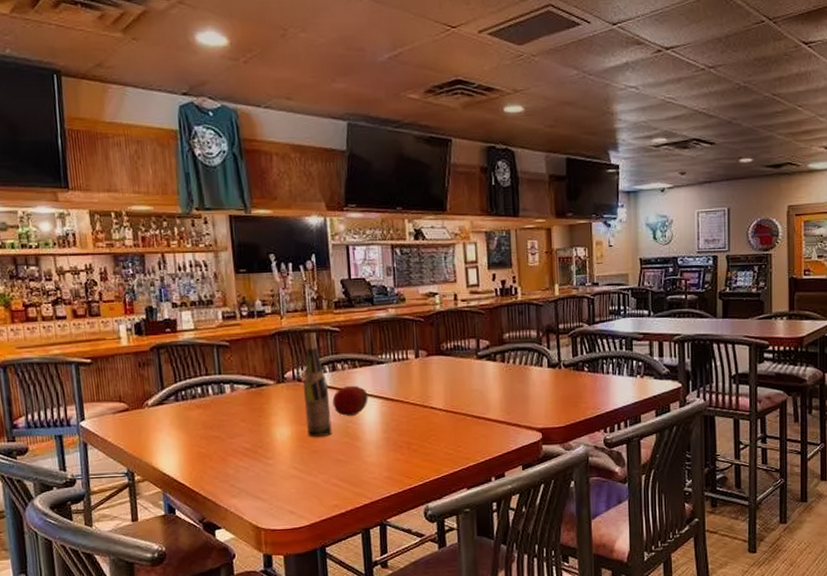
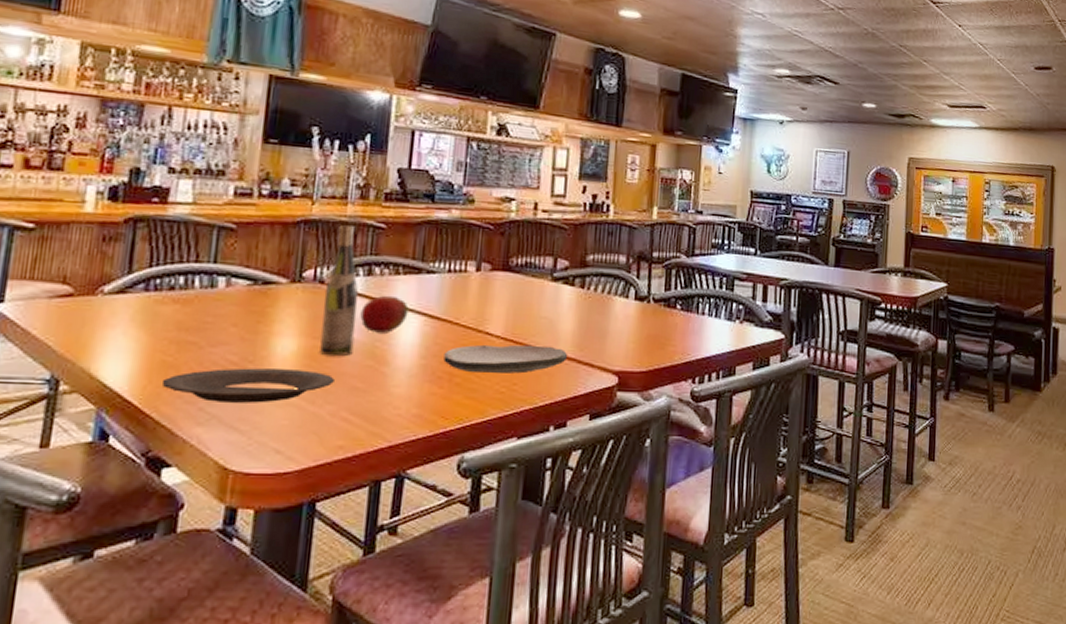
plate: none [201,450,322,480] -> present [161,368,335,403]
plate: none [401,413,499,440] -> present [443,344,568,374]

